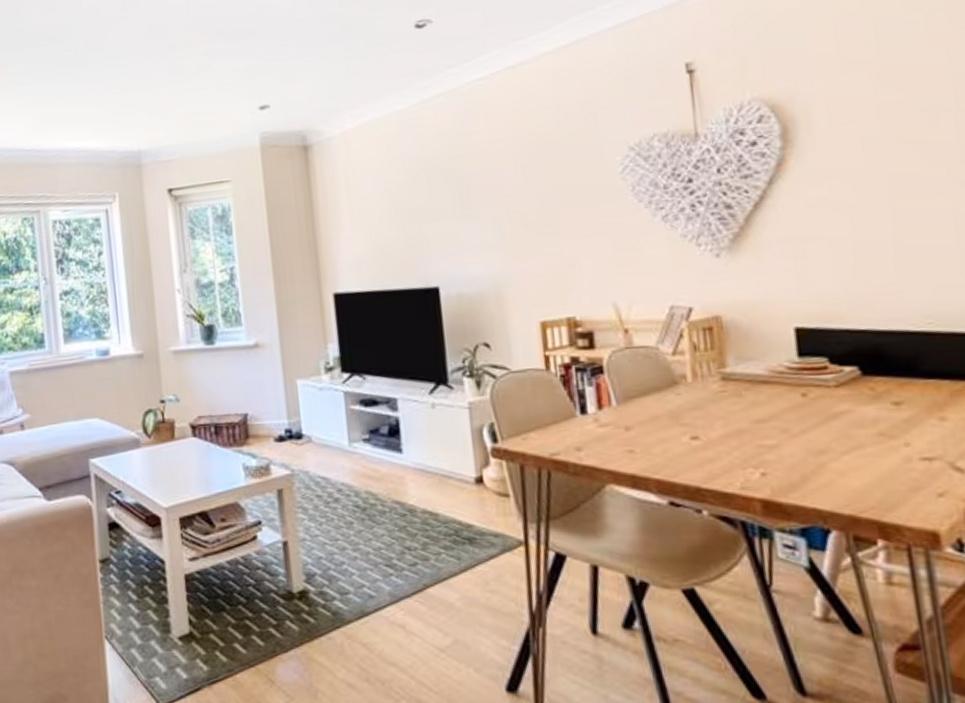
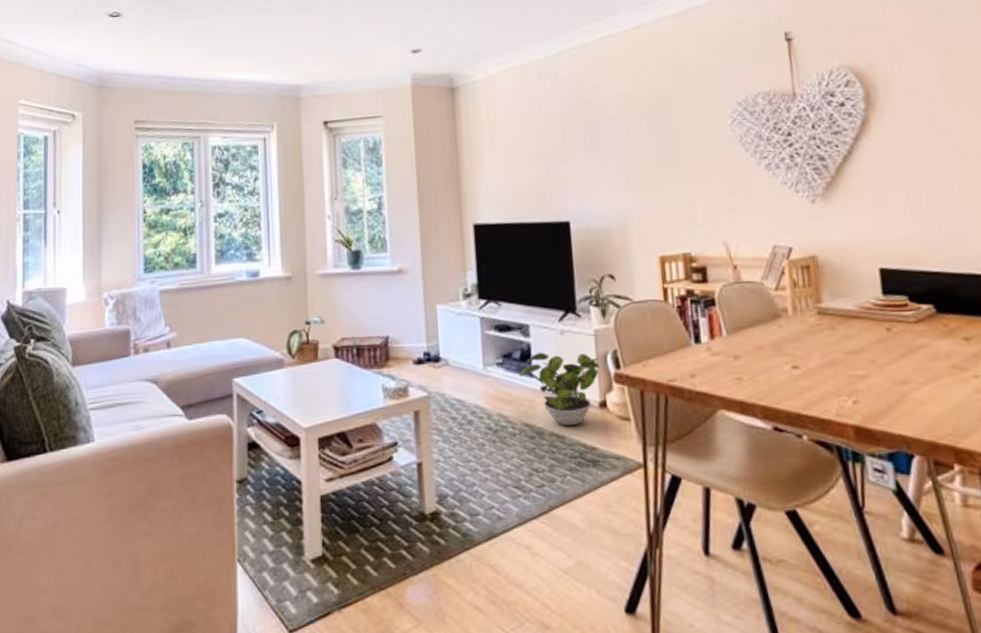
potted plant: none [388,427,475,504] -> present [520,353,600,427]

